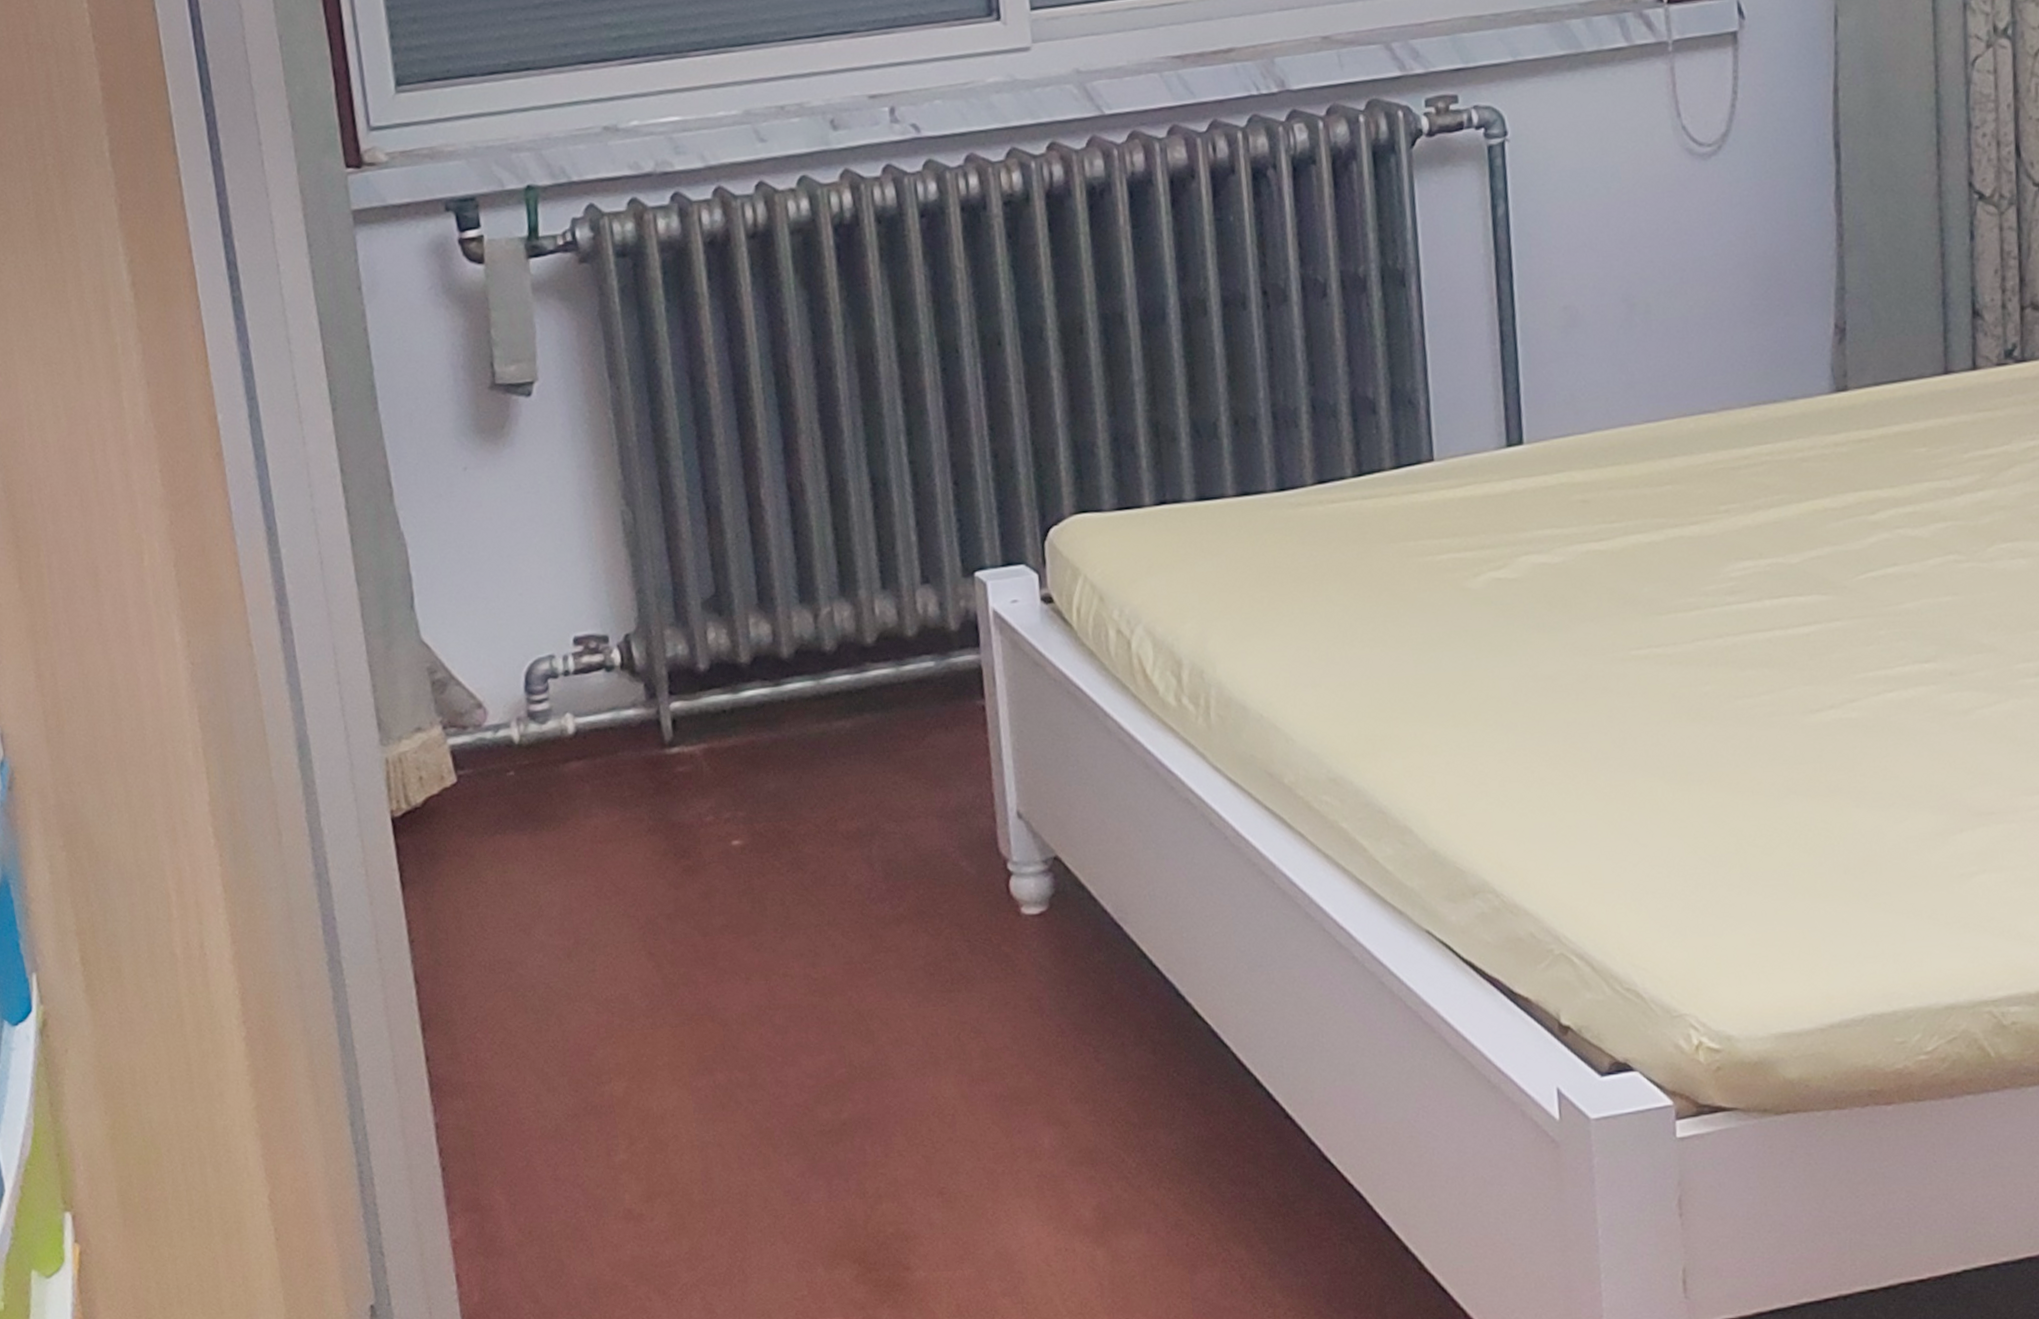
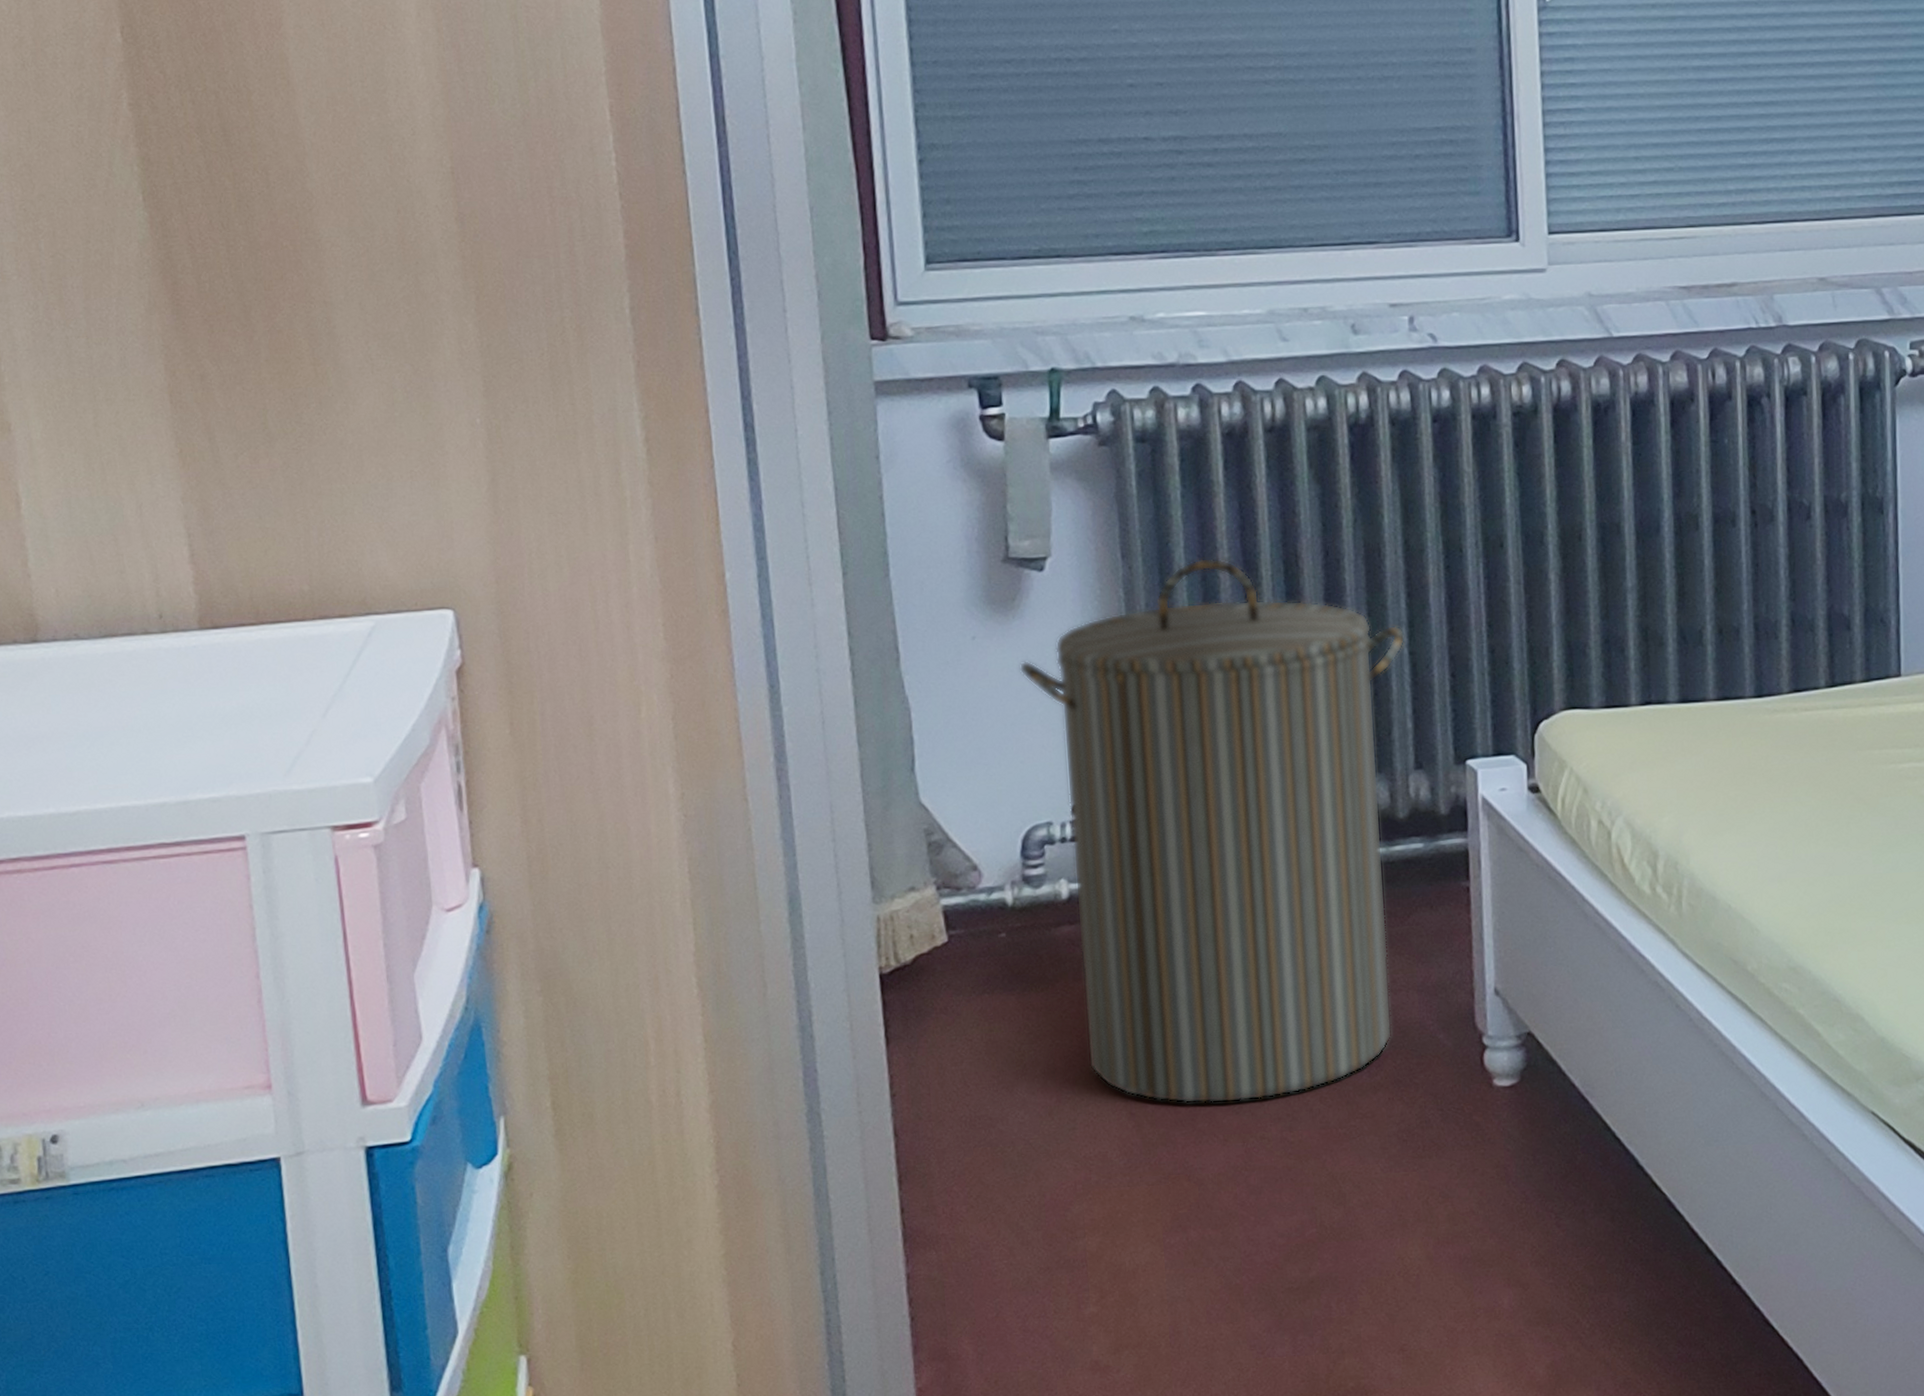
laundry hamper: none [512,373,913,942] -> present [1019,557,1405,1104]

